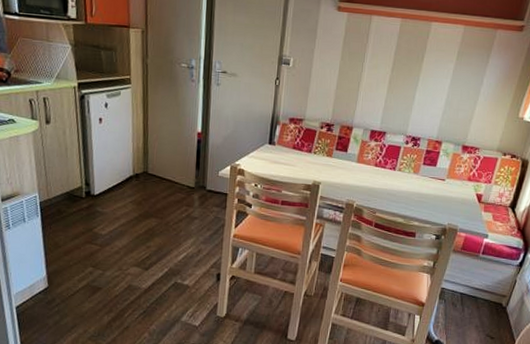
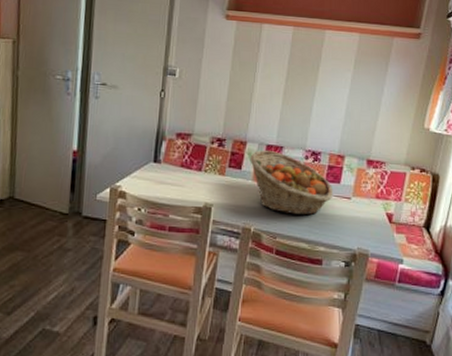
fruit basket: none [355,135,430,194] -> present [250,150,334,216]

